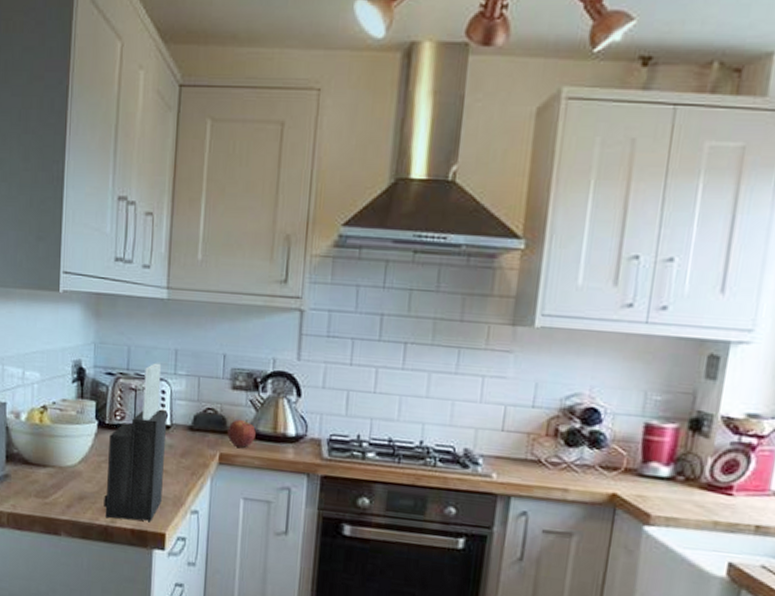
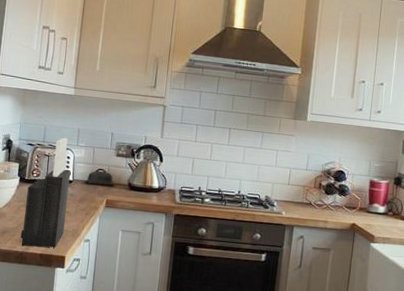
apple: present [227,419,256,448] -> none [112,177,132,196]

